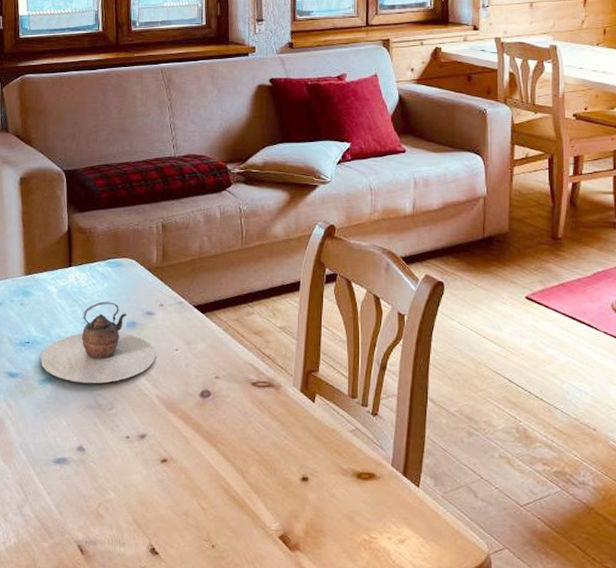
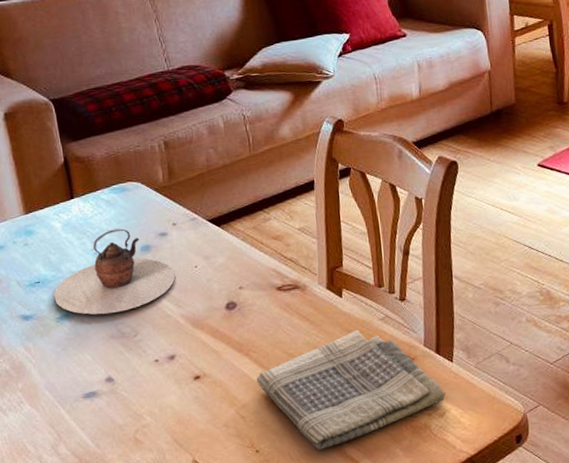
dish towel: none [221,438,408,557] -> present [256,330,445,451]

